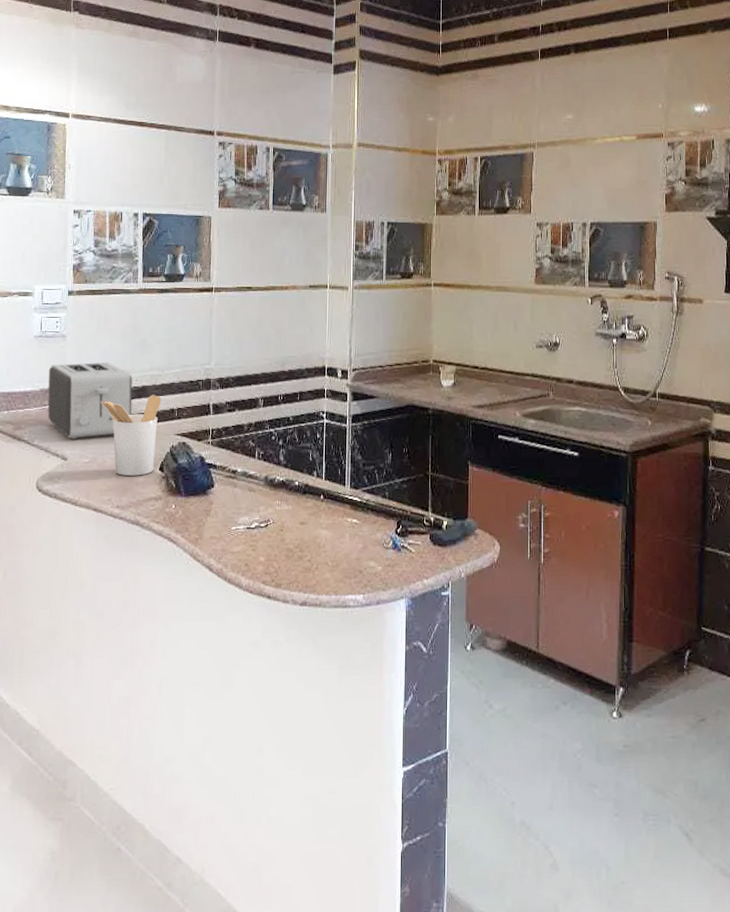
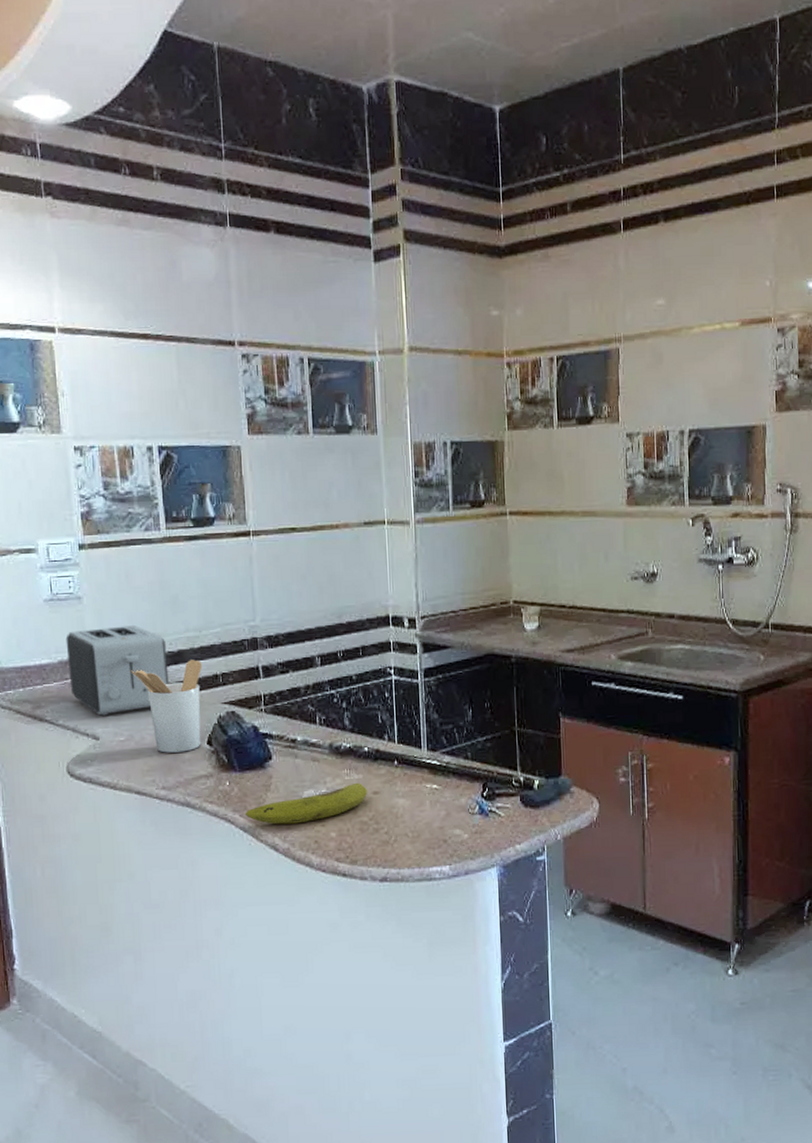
fruit: none [186,513,296,547] -> present [245,782,368,825]

